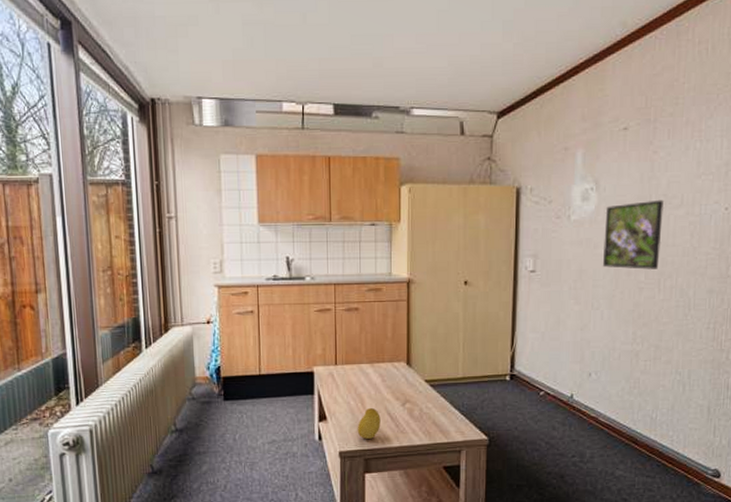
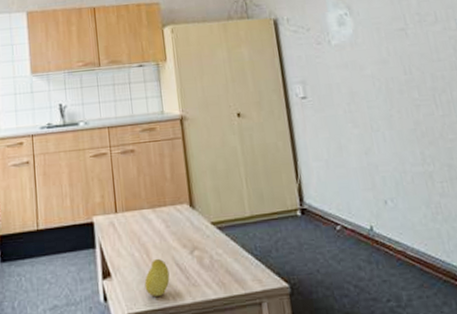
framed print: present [603,199,664,270] -> none [363,18,429,88]

